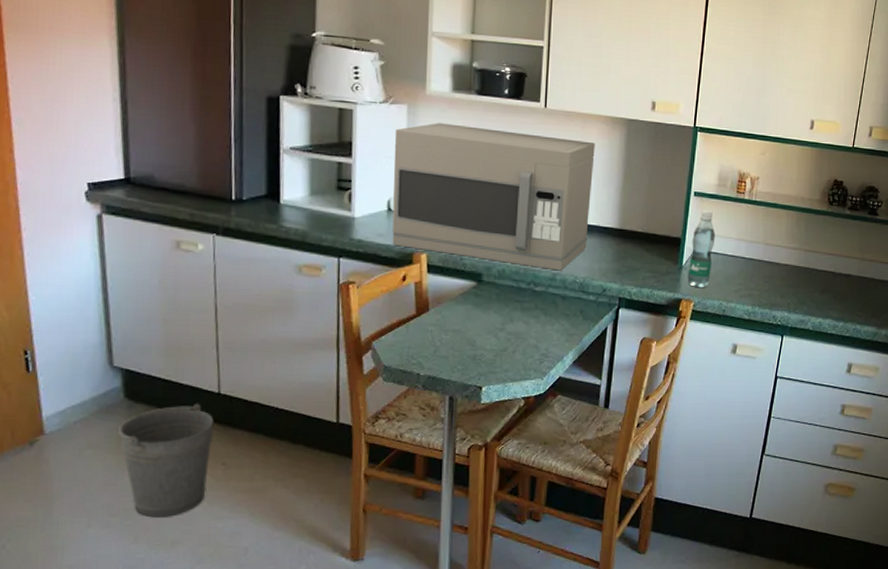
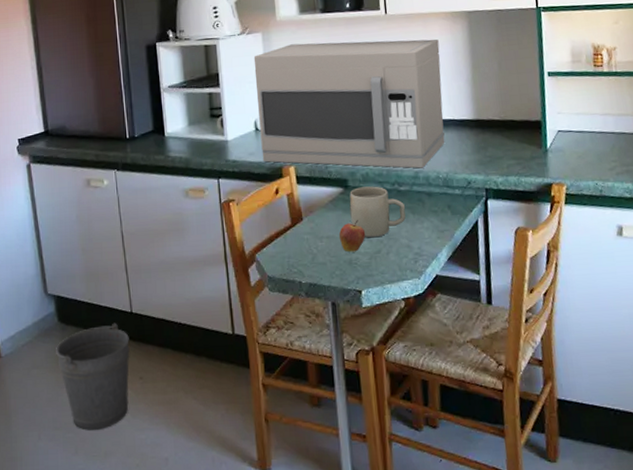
fruit: none [465,316,494,348] -> present [338,220,366,253]
mug: none [480,283,539,335] -> present [349,186,406,238]
bottle: present [687,210,716,288] -> none [553,88,580,170]

